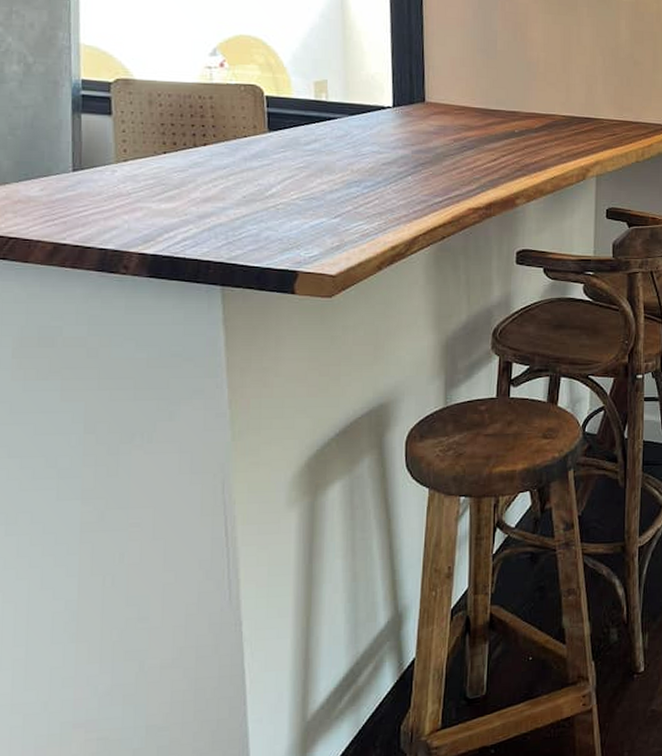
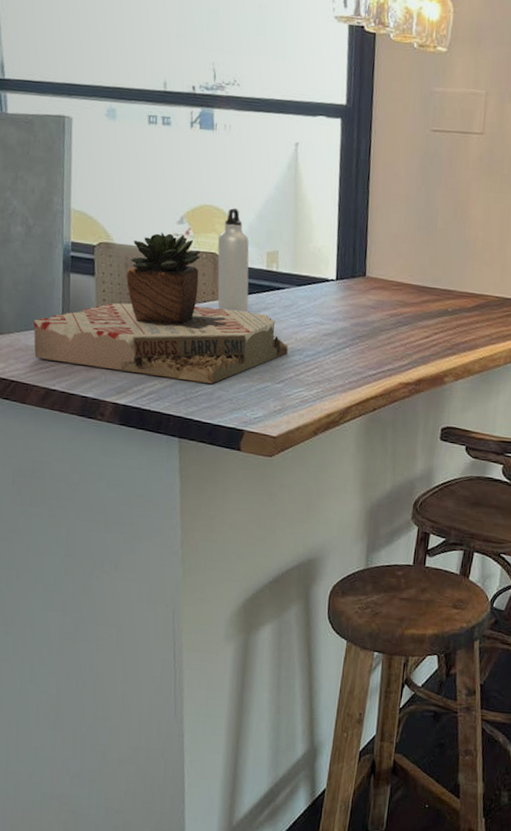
succulent plant: none [36,66,344,224] -> present [33,232,288,384]
water bottle: none [257,37,297,146] -> present [217,207,249,313]

